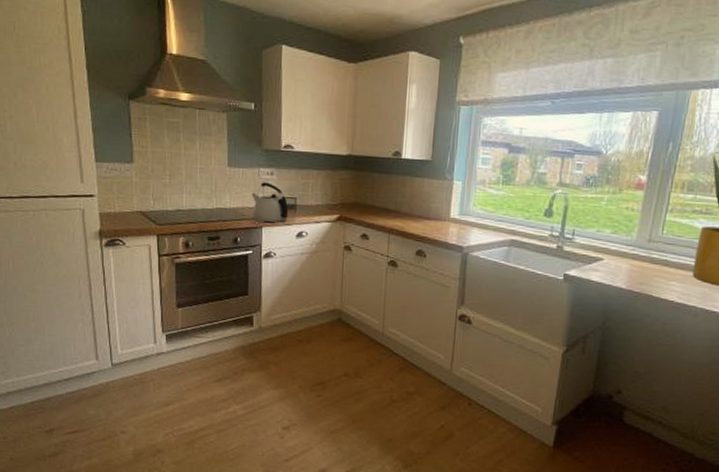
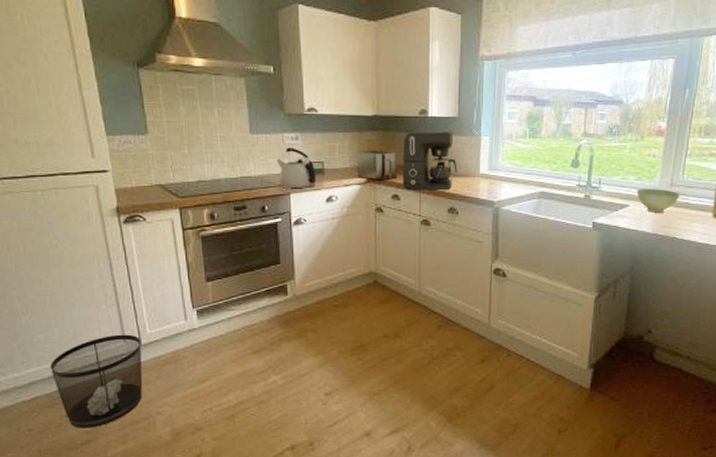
waste bin: none [27,352,113,441] -> present [49,334,143,428]
toaster: none [328,188,369,220] -> present [356,149,398,181]
coffee maker: none [372,172,428,233] -> present [402,130,458,191]
bowl: none [612,242,659,269] -> present [636,188,680,213]

